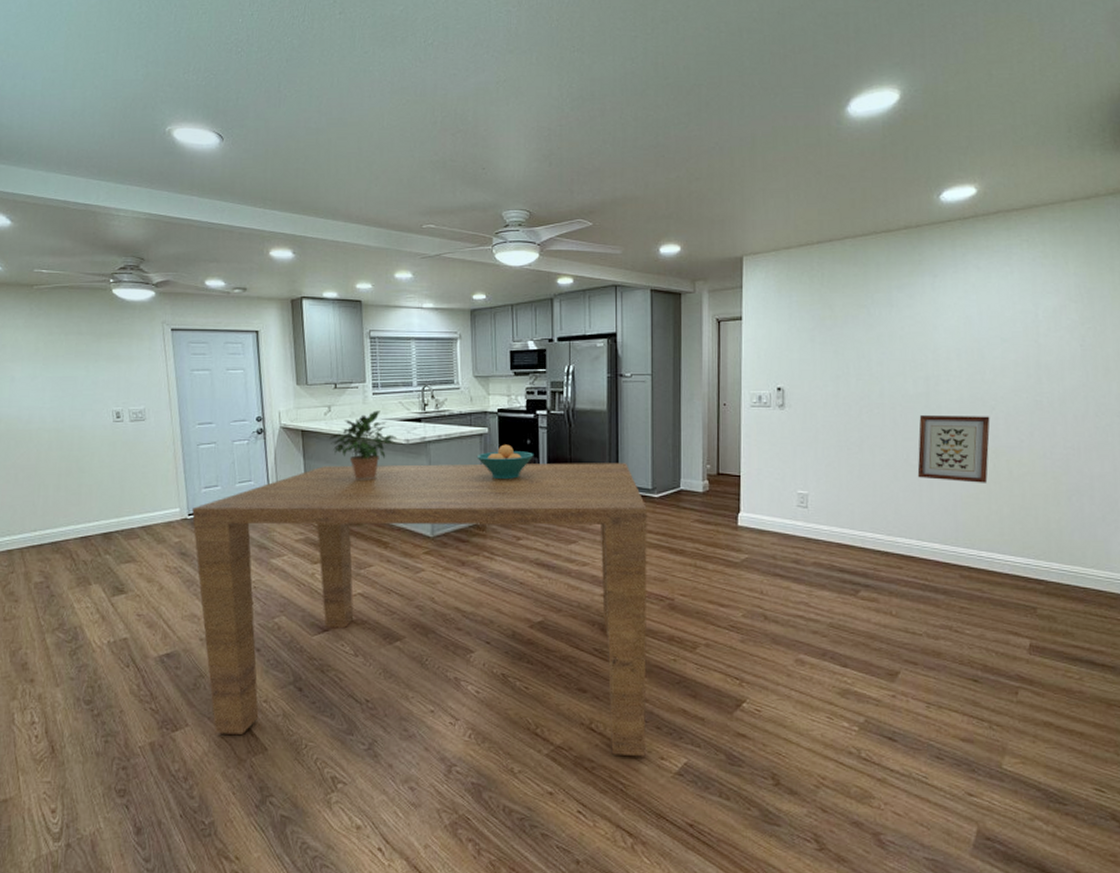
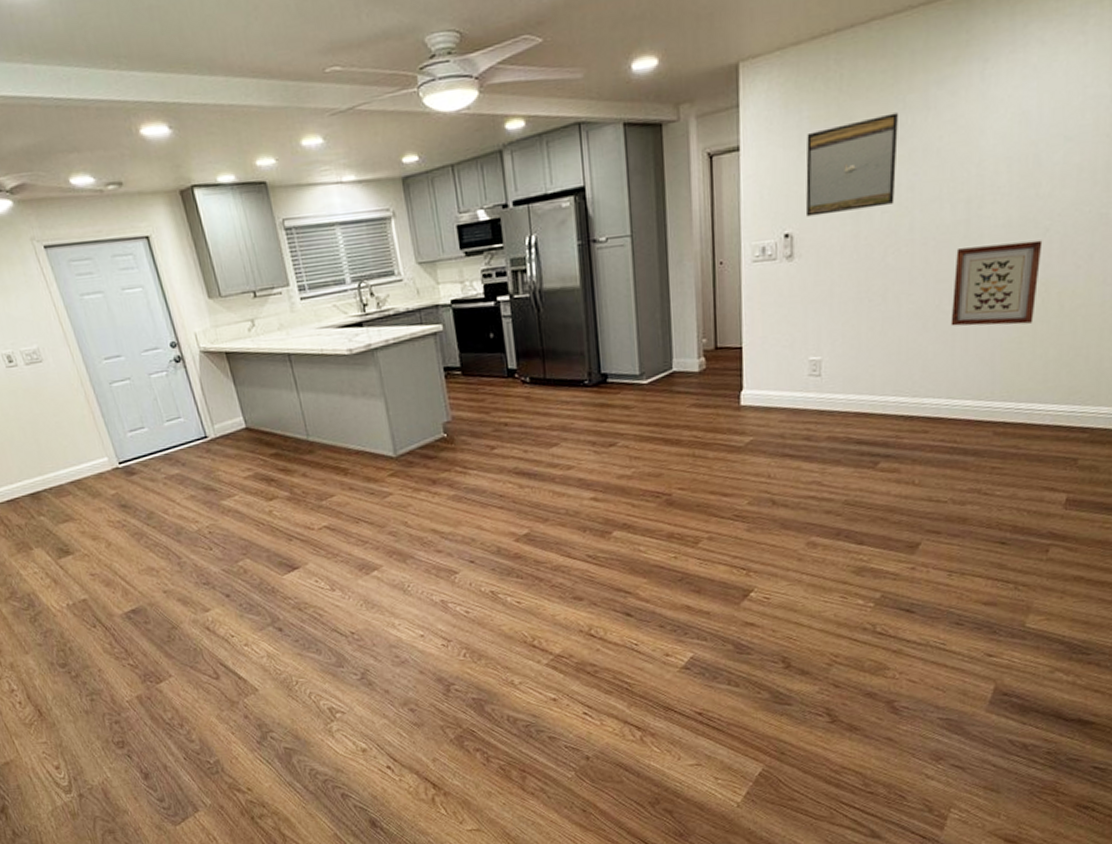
table: present [192,463,647,757] -> none [122,348,650,681]
potted plant: present [329,410,397,482] -> none [259,318,338,404]
fruit bowl: present [476,444,534,480] -> none [433,341,500,385]
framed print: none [794,306,869,376] -> present [805,113,899,217]

